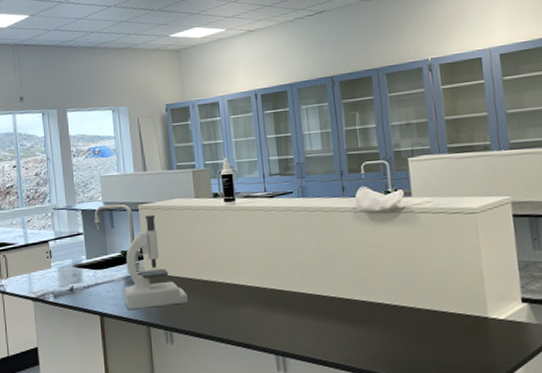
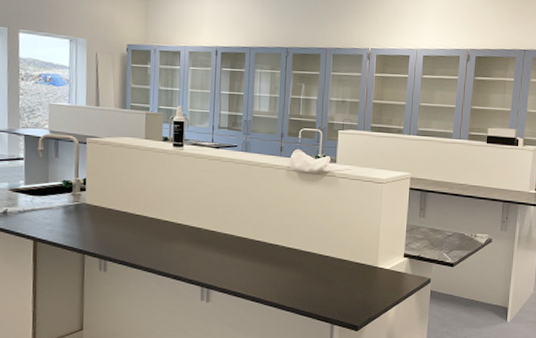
microscope: present [124,215,188,310] -> none [61,149,126,238]

